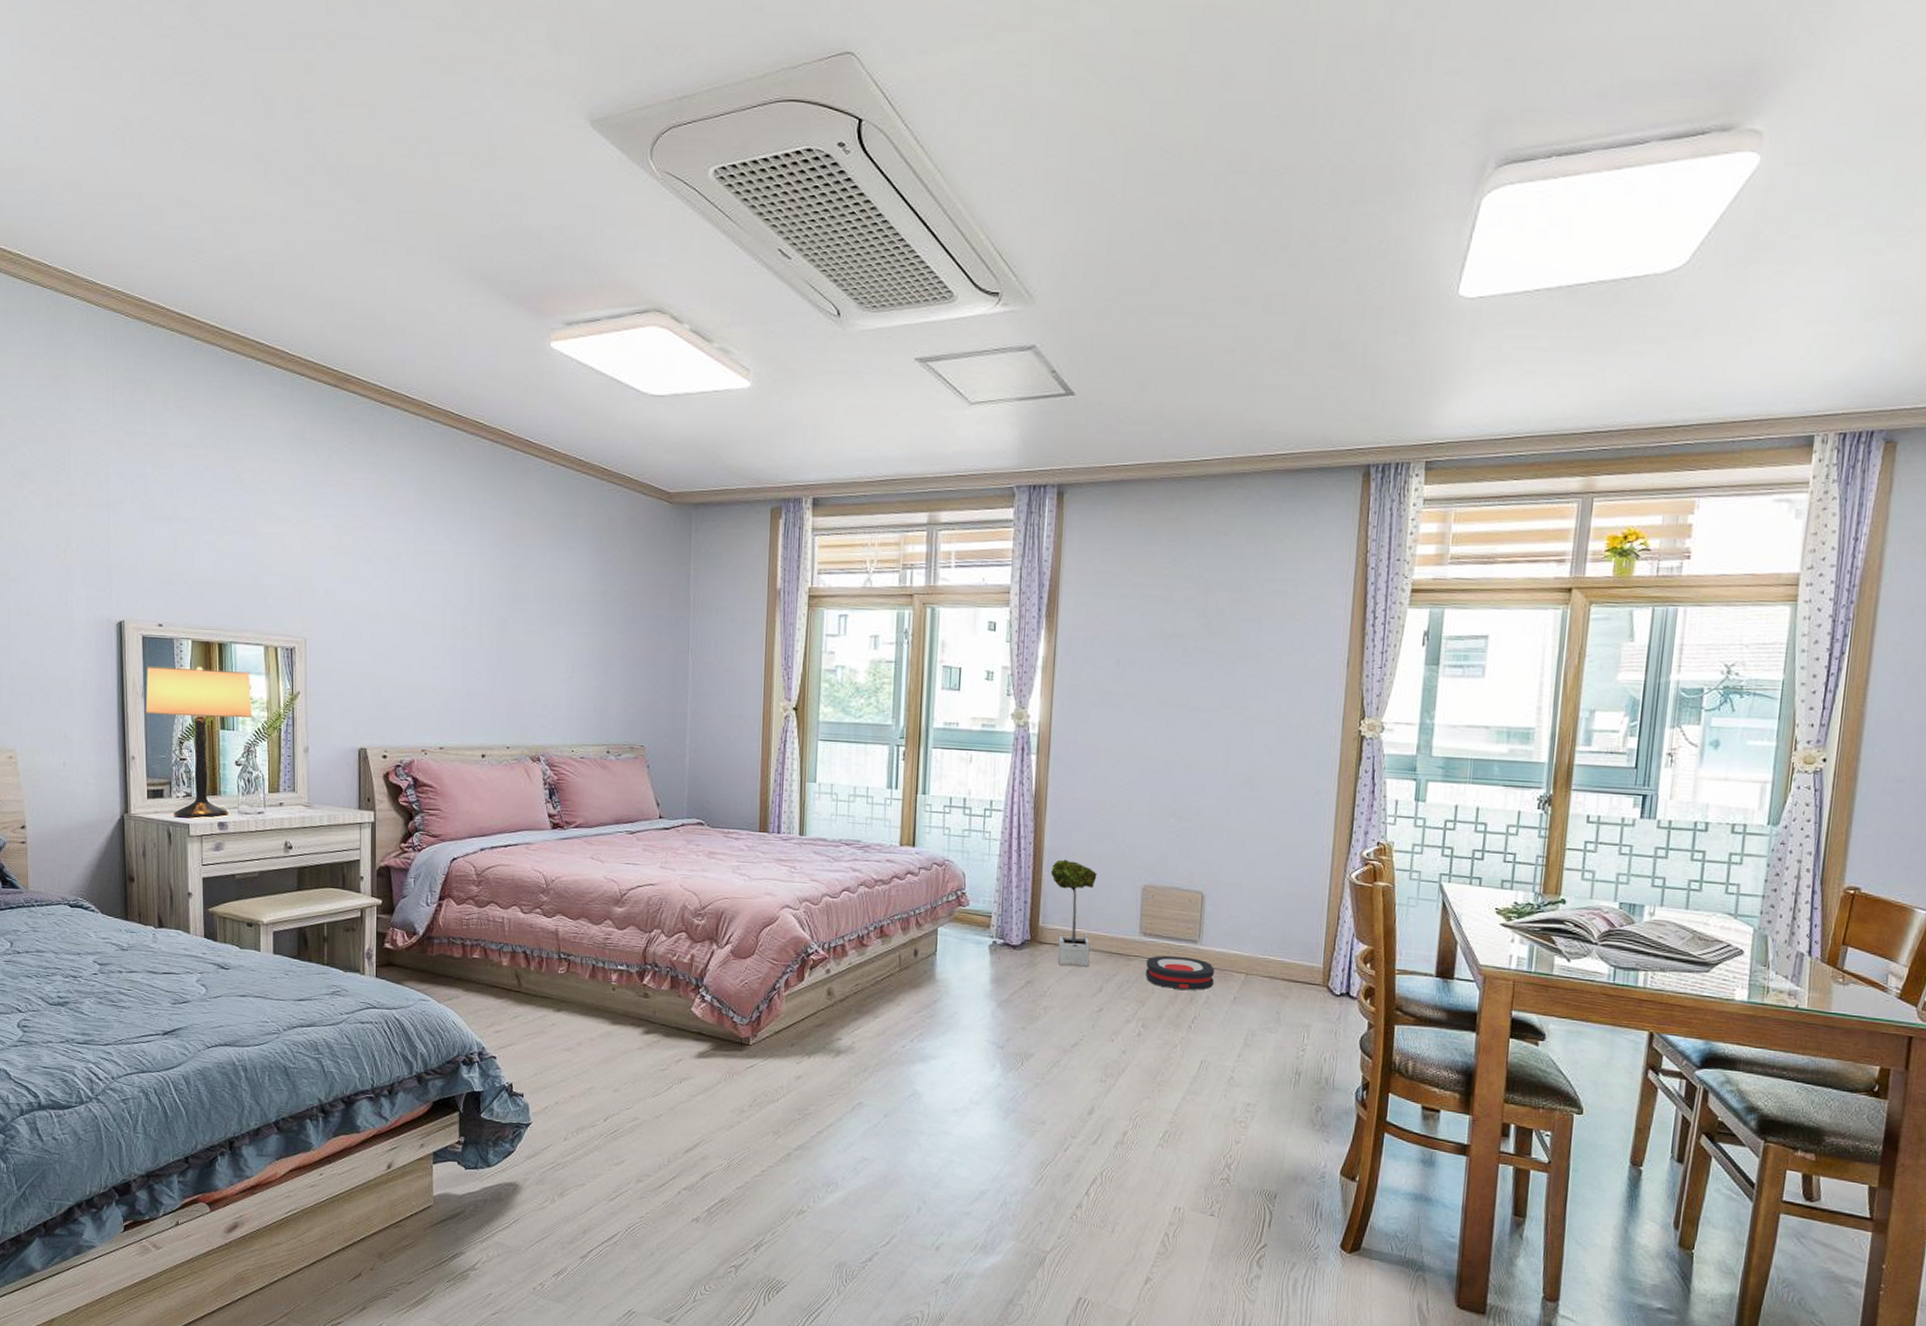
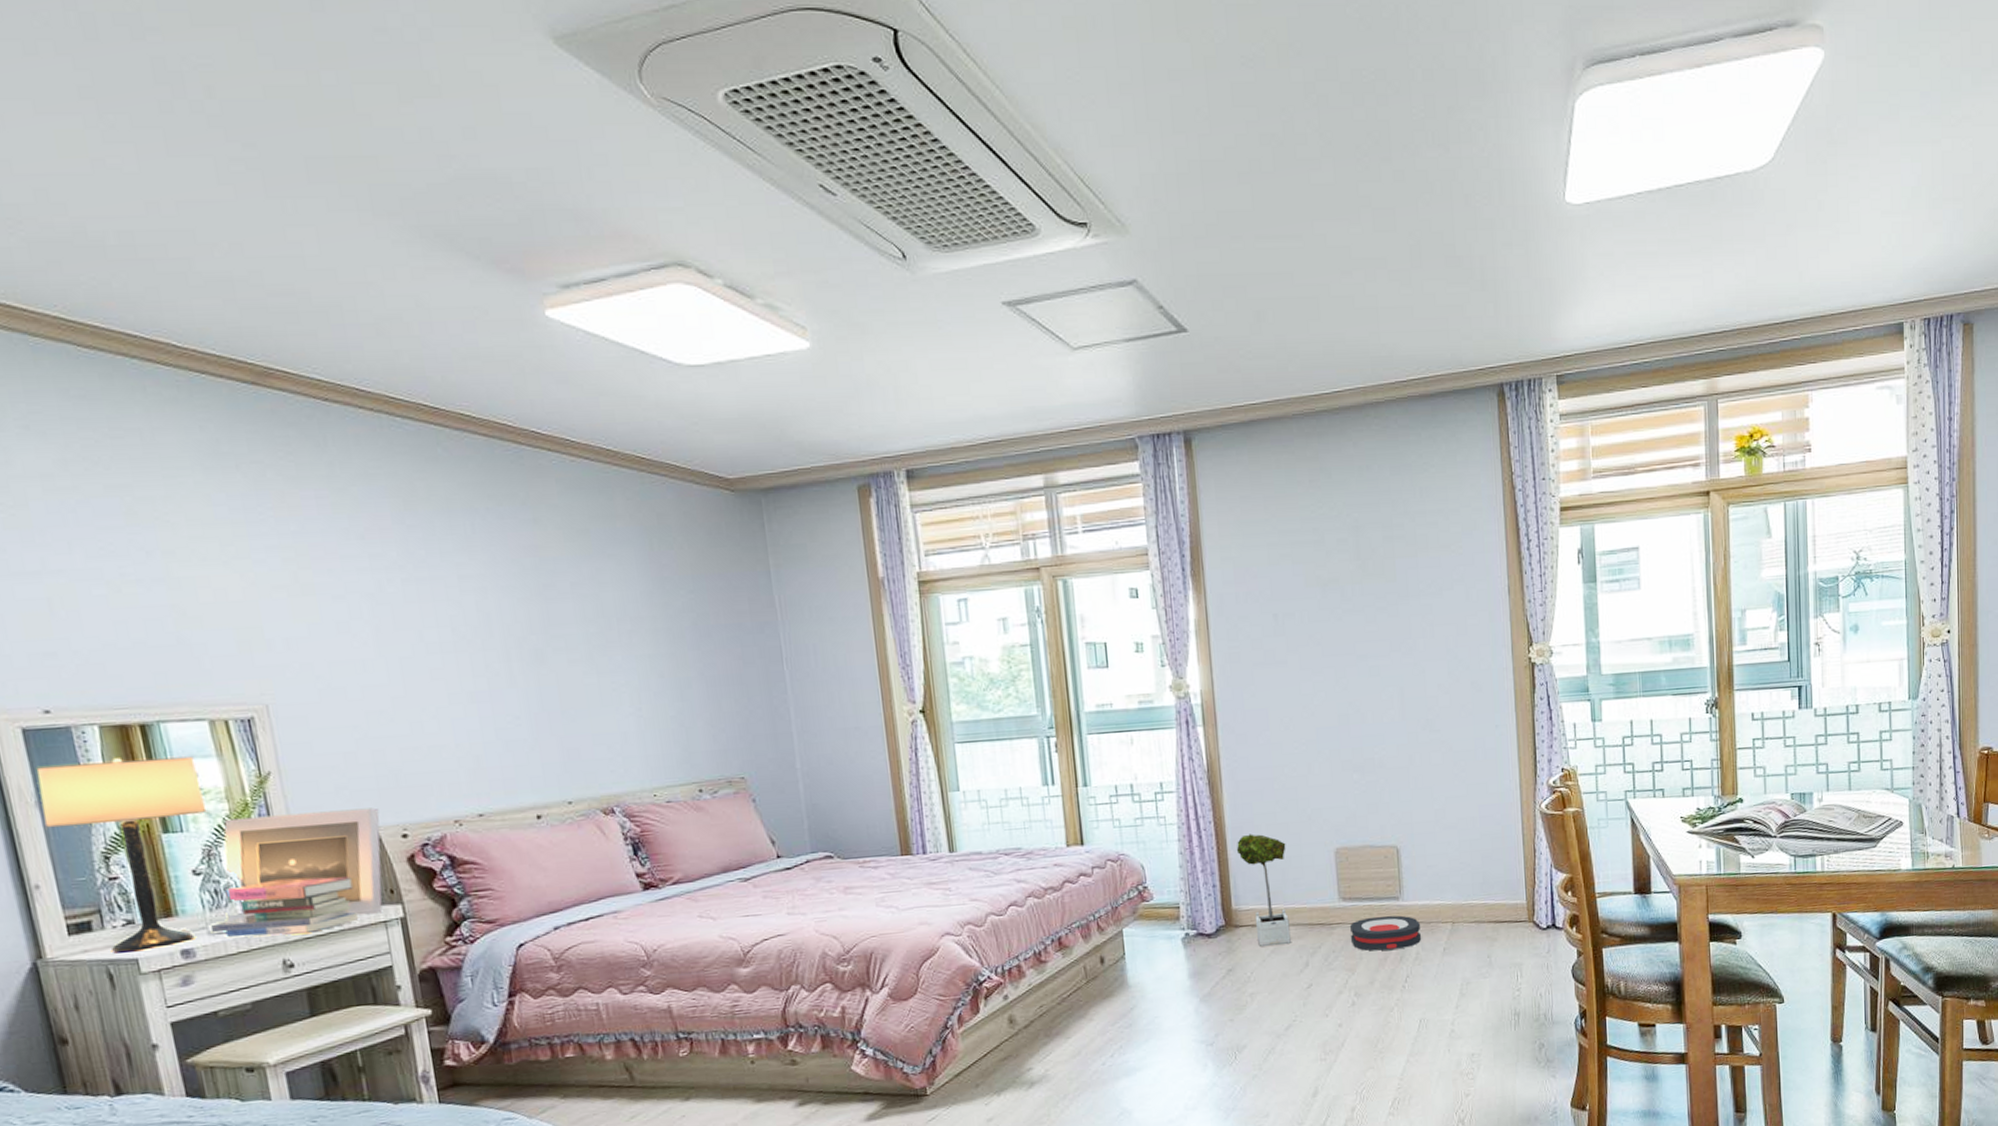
books: none [240,777,343,824] -> present [210,876,358,938]
picture frame: none [252,725,370,816] -> present [224,807,383,922]

